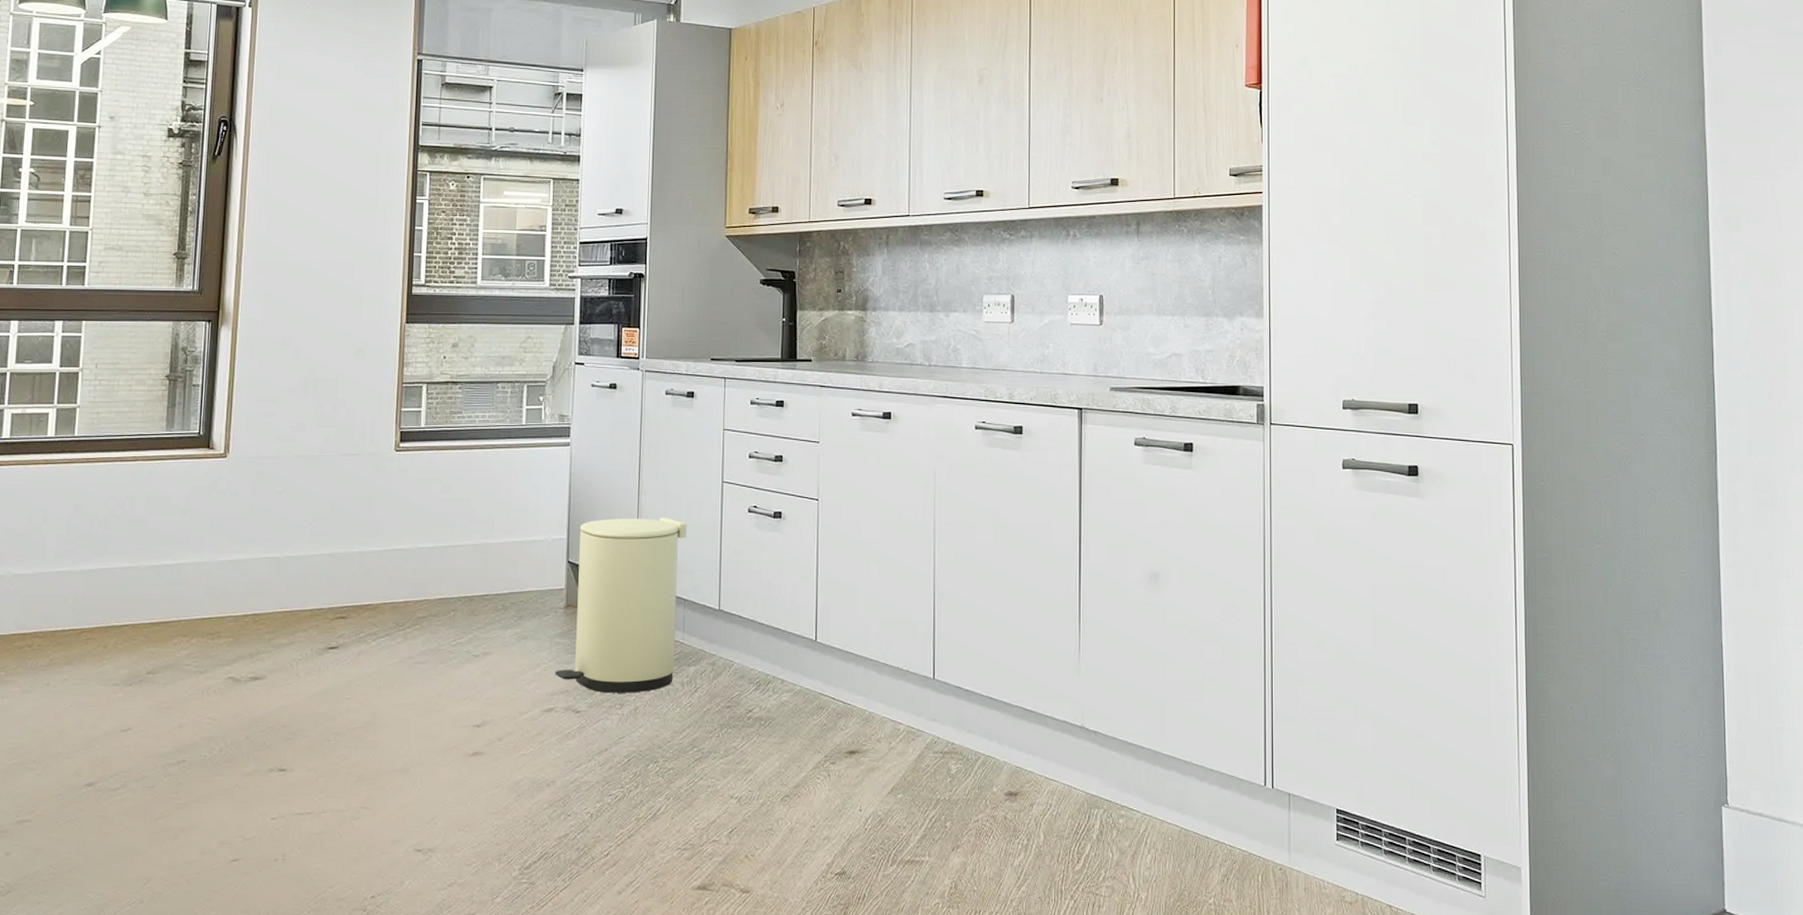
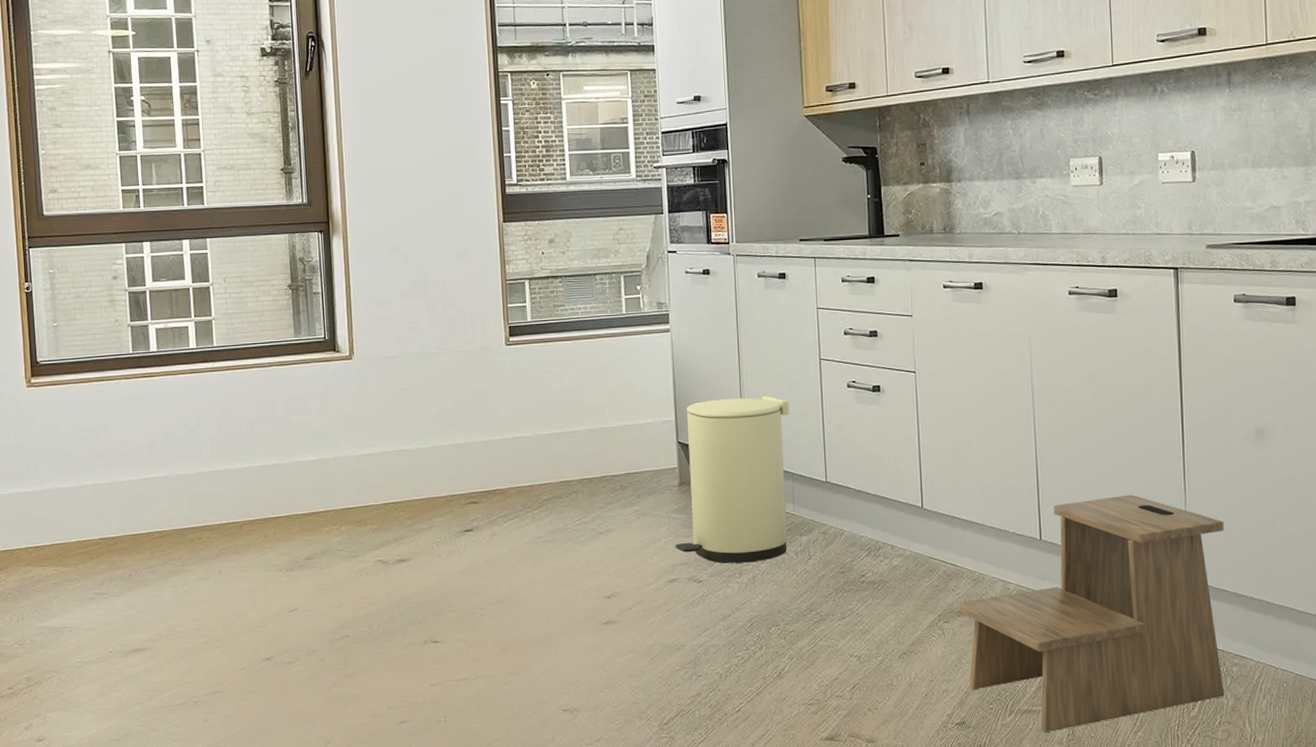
step stool: none [847,635,1116,884] -> present [959,494,1225,732]

